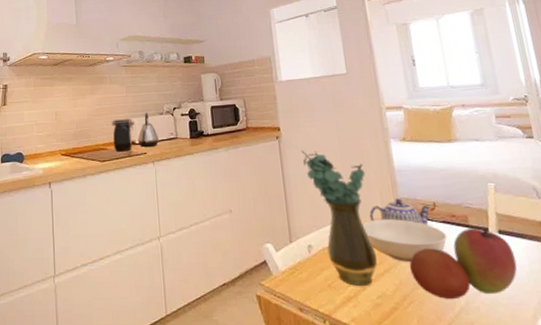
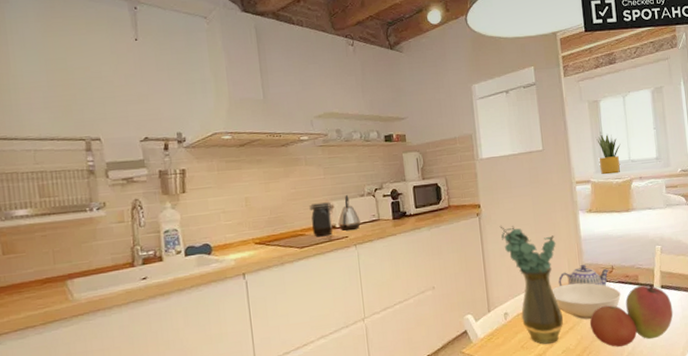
planter: none [407,57,438,100] -> present [596,133,621,174]

